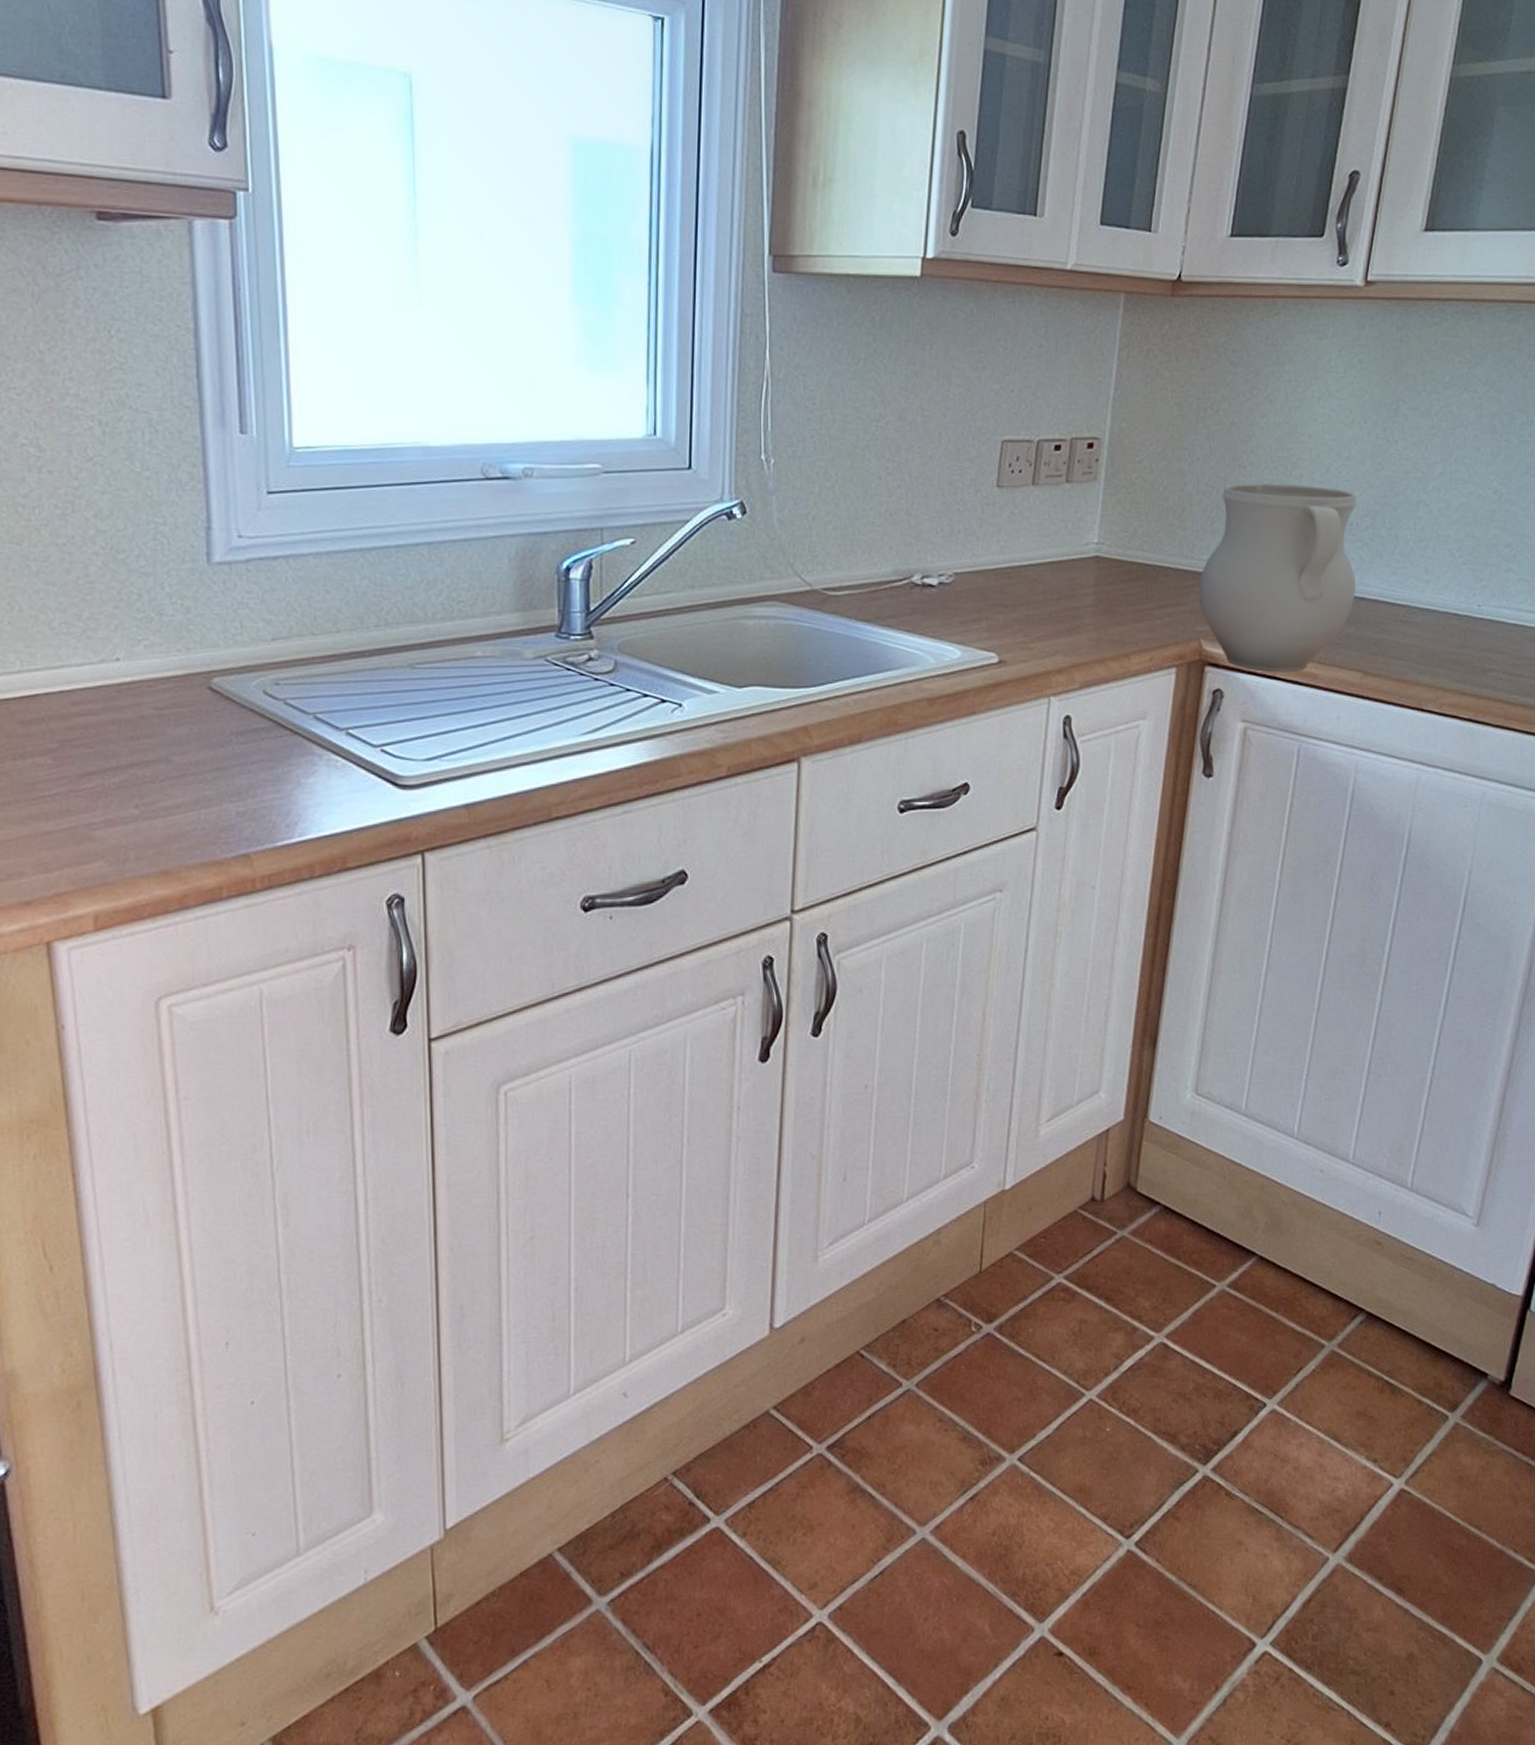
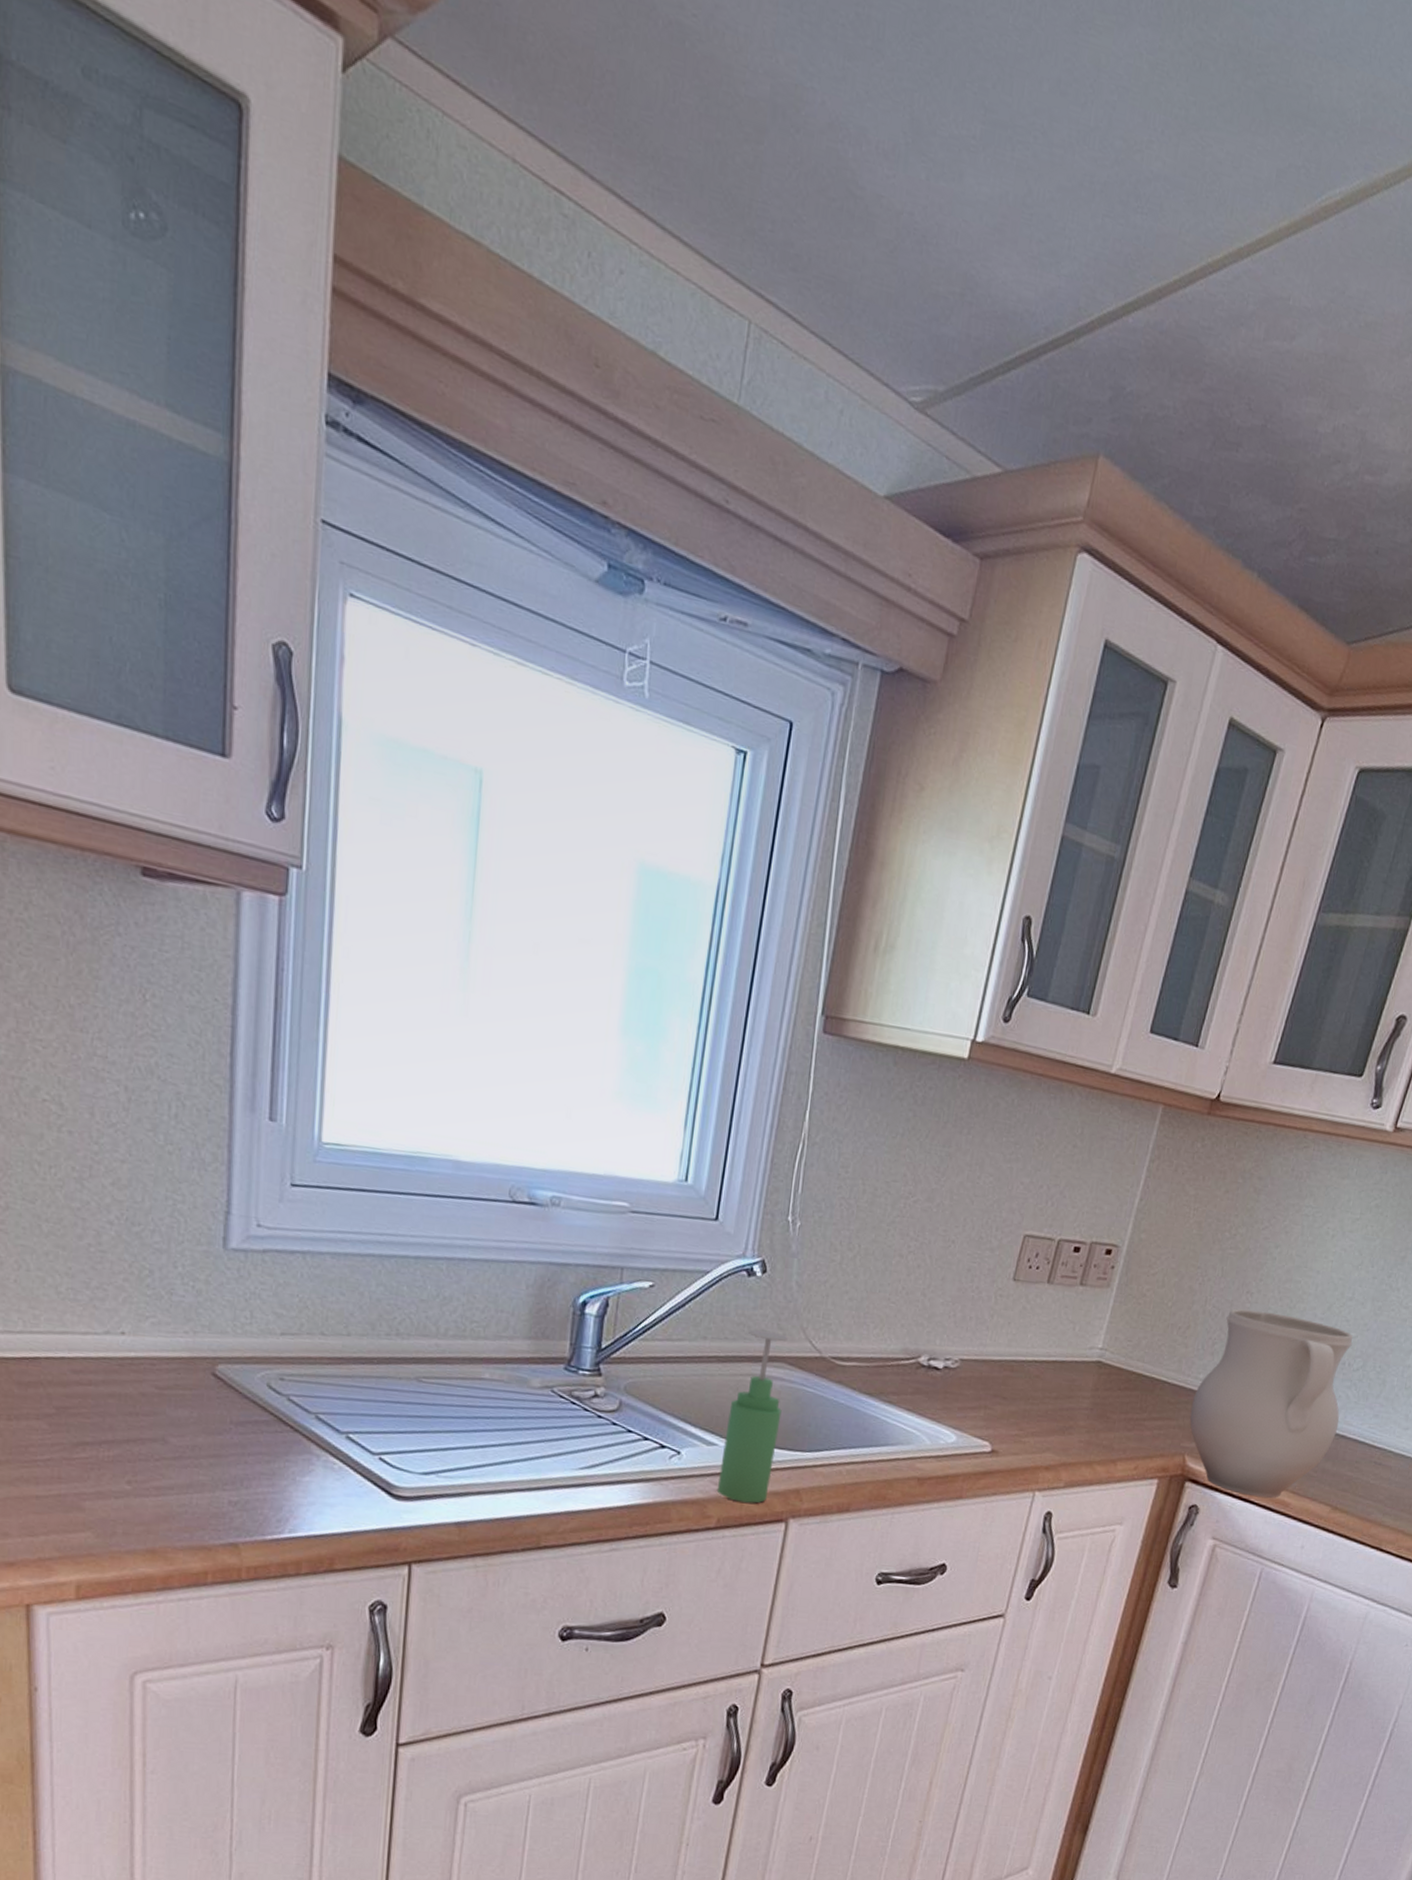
soap dispenser: none [723,571,780,747] -> present [716,1329,788,1503]

